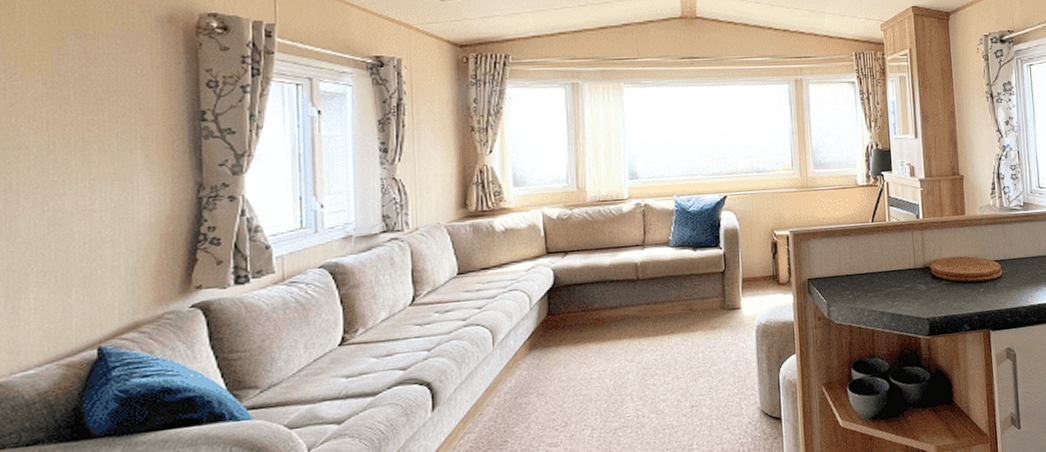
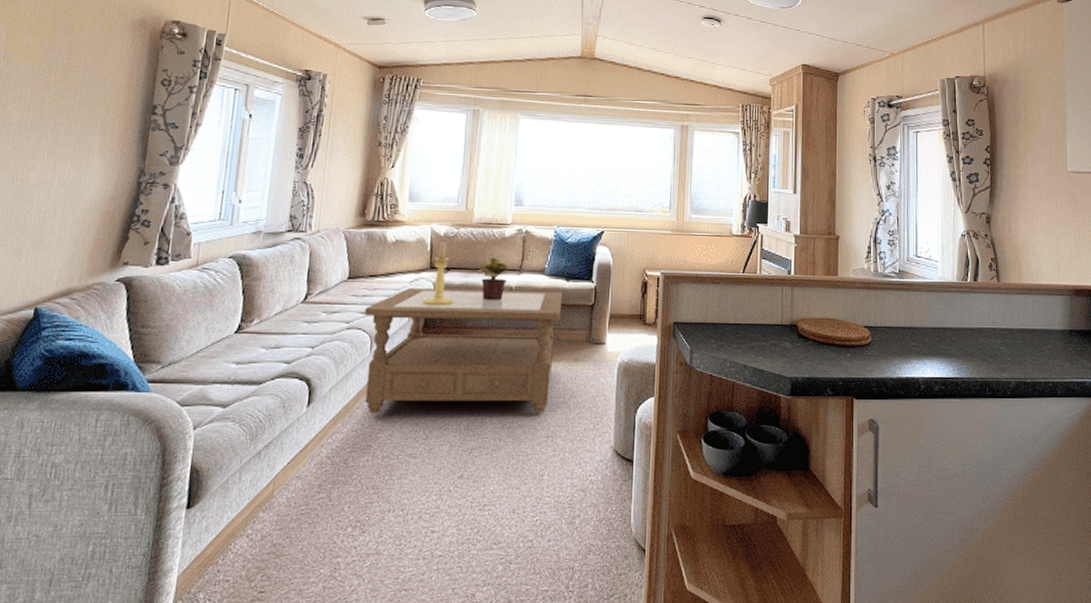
coffee table: none [481,262,692,410] -> present [364,288,563,414]
candle holder: none [543,224,577,292] -> present [422,241,454,306]
potted plant: none [597,234,631,279] -> present [476,256,509,300]

